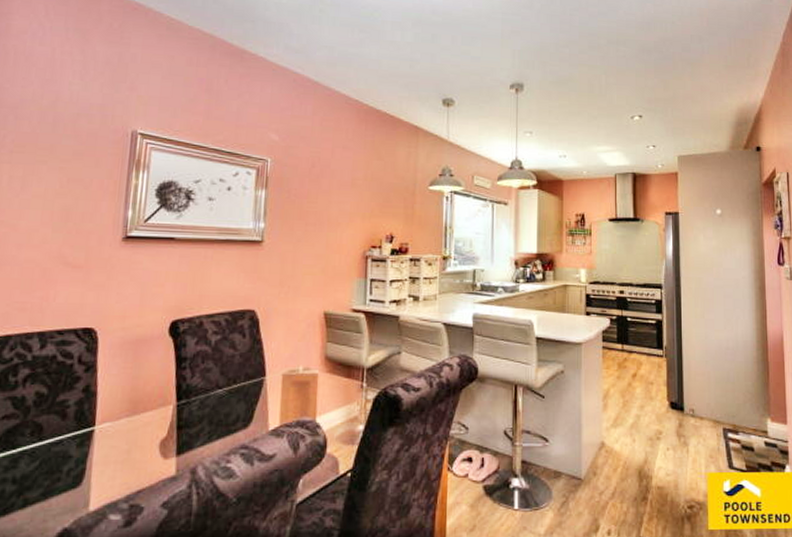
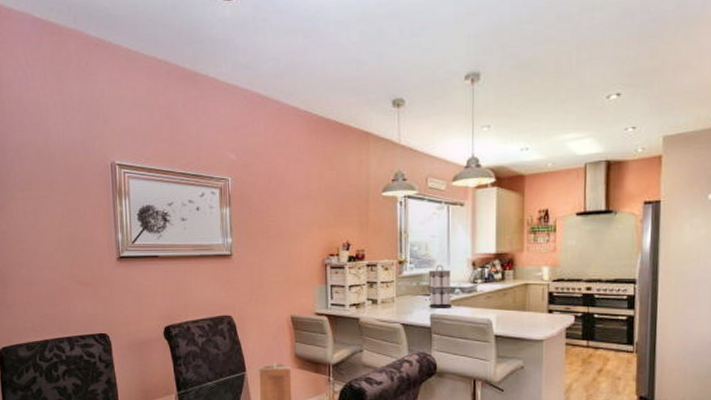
spice rack: none [472,262,495,308] -> present [429,265,452,308]

